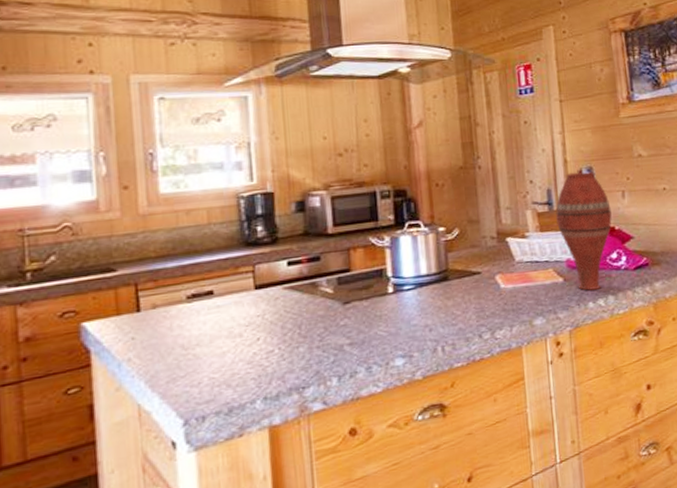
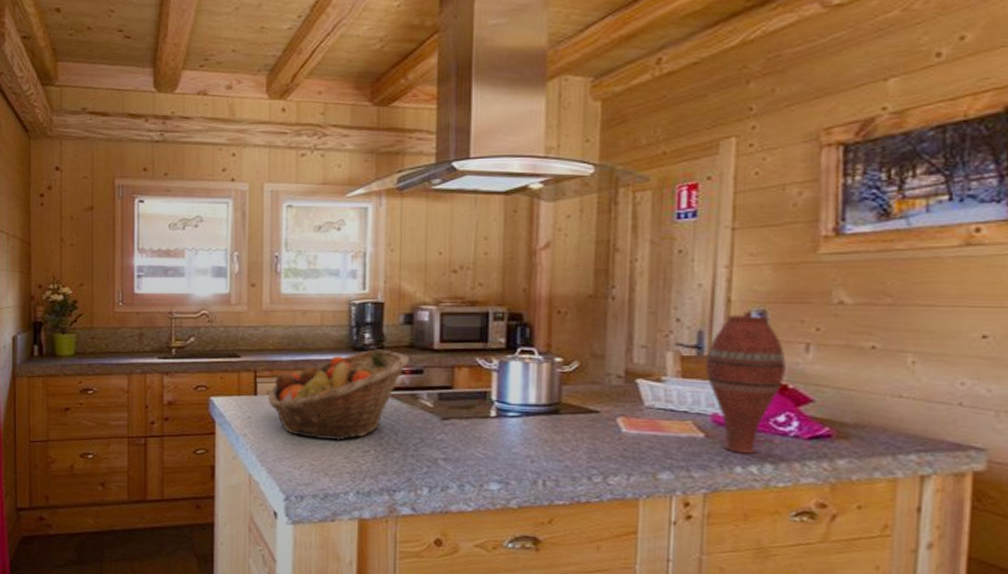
fruit basket: none [153,240,305,349] -> present [267,349,409,441]

